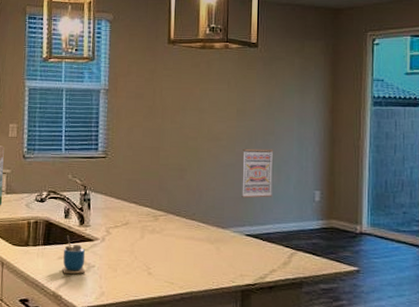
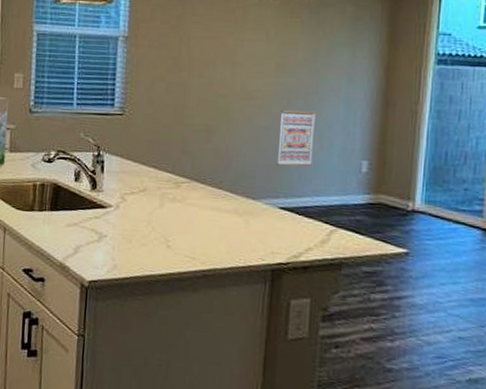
cup: present [62,235,86,275] -> none [70,200,97,244]

